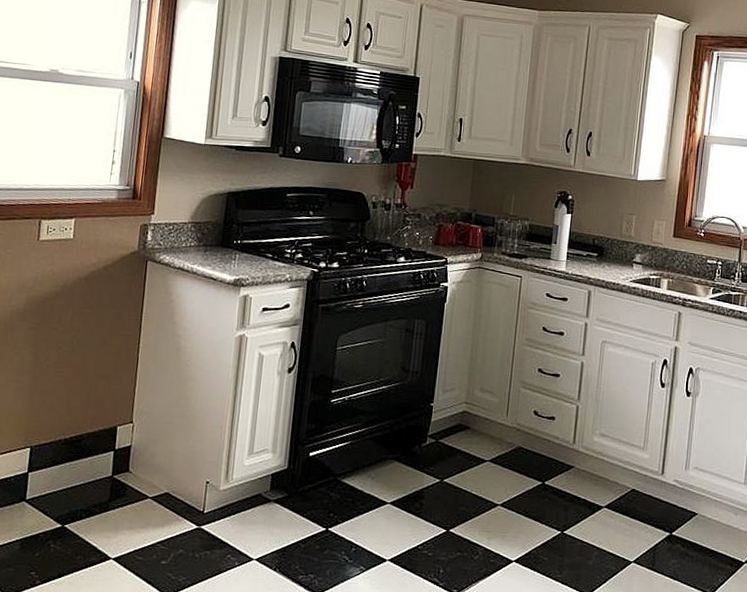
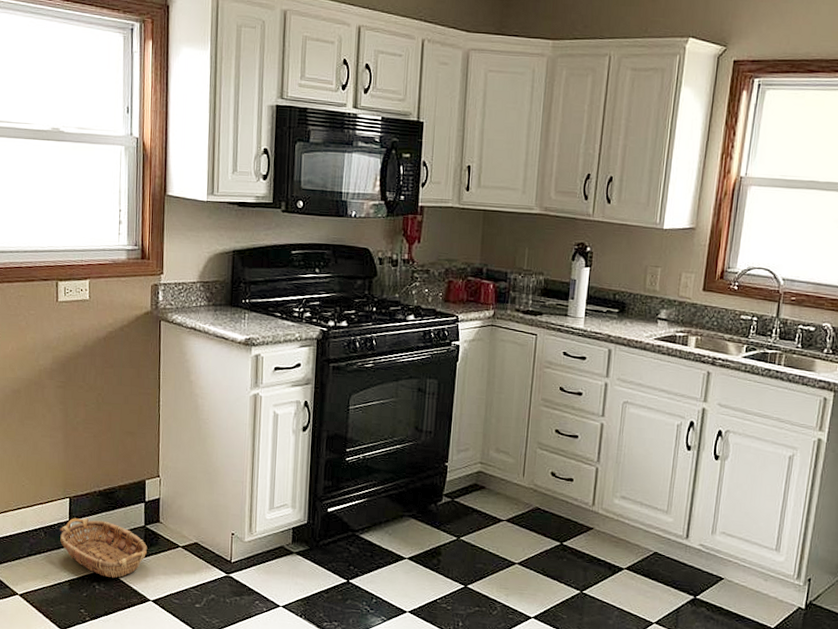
basket: none [15,469,113,535] -> present [60,518,148,579]

